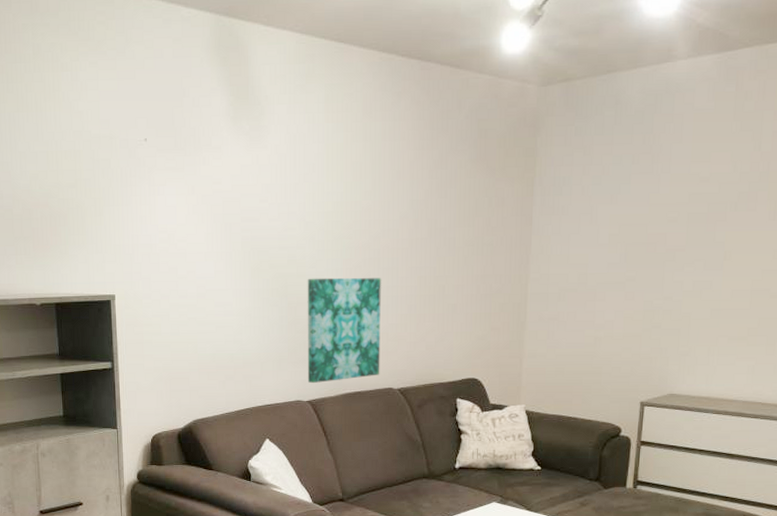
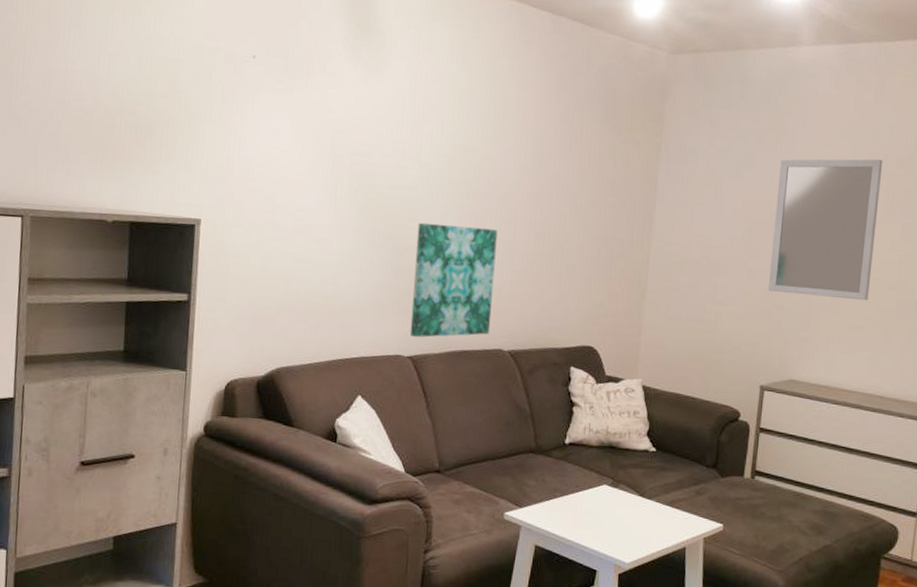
home mirror: none [647,169,765,312] -> present [768,159,883,301]

